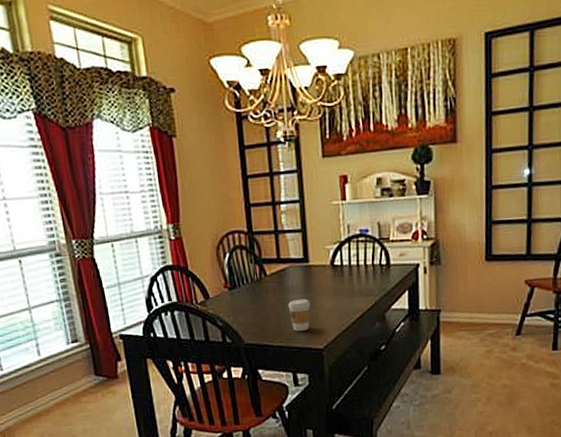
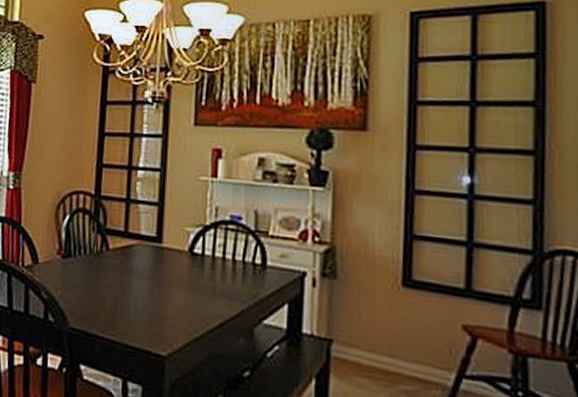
coffee cup: present [288,299,311,331] -> none [129,285,157,328]

